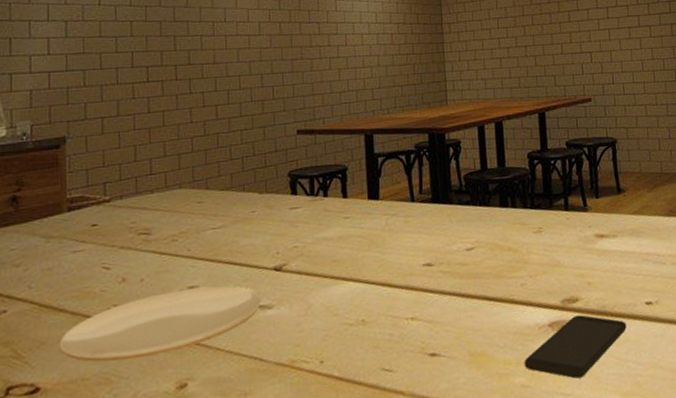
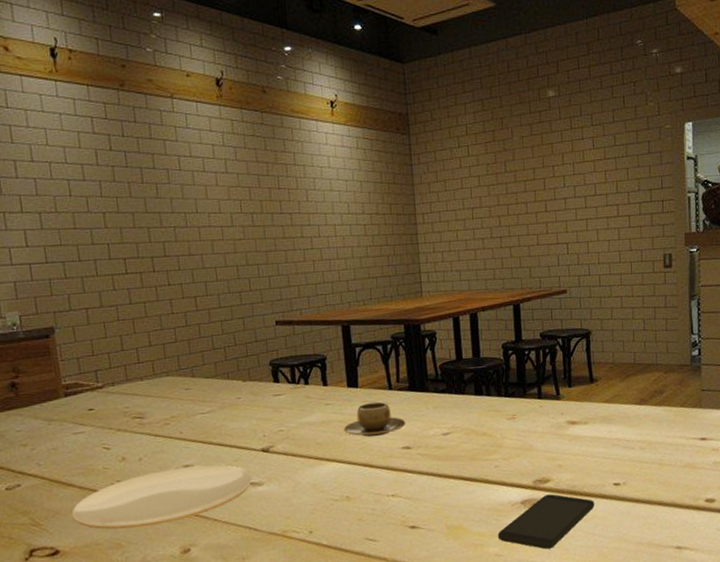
teacup: none [363,214,428,254] -> present [344,401,406,437]

